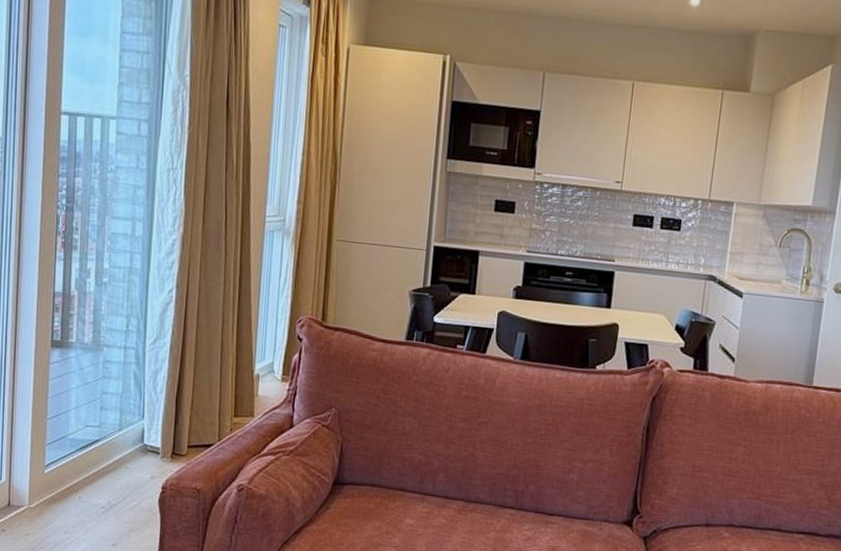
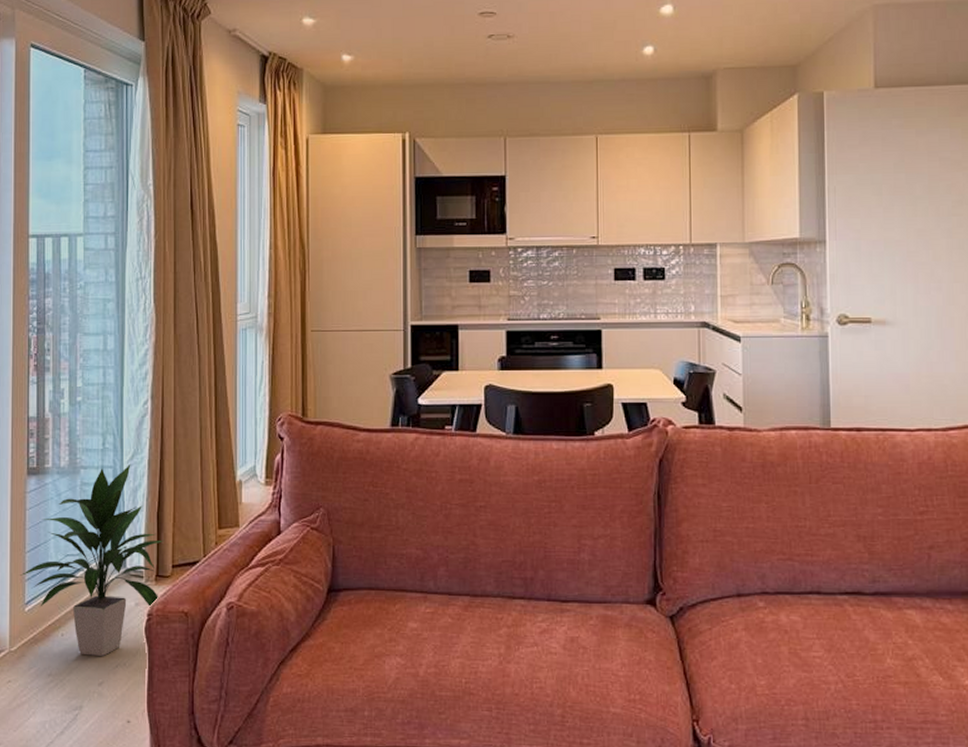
indoor plant: none [41,347,182,521] -> present [20,463,165,656]

